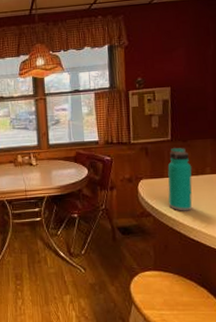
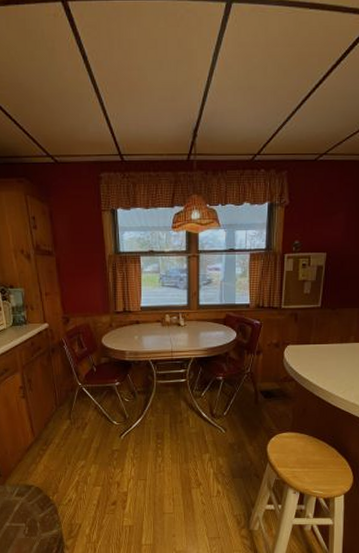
water bottle: present [167,148,192,211] -> none [311,315,338,377]

